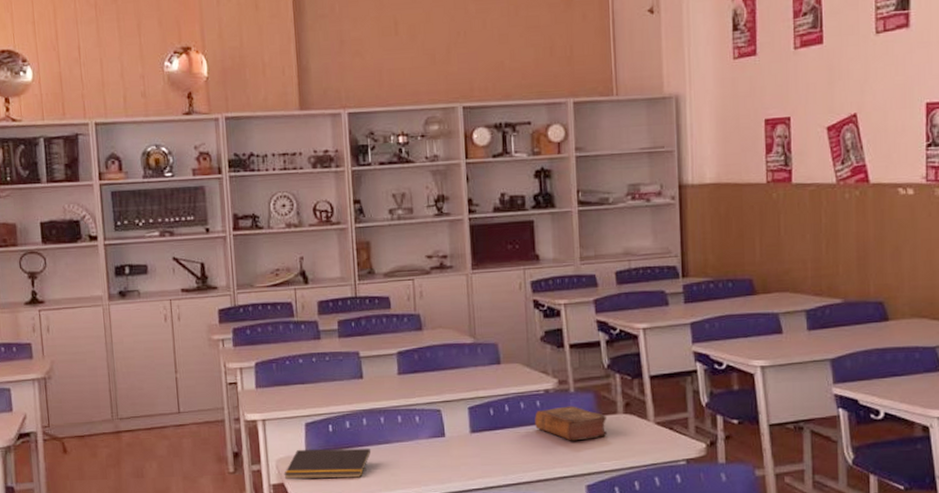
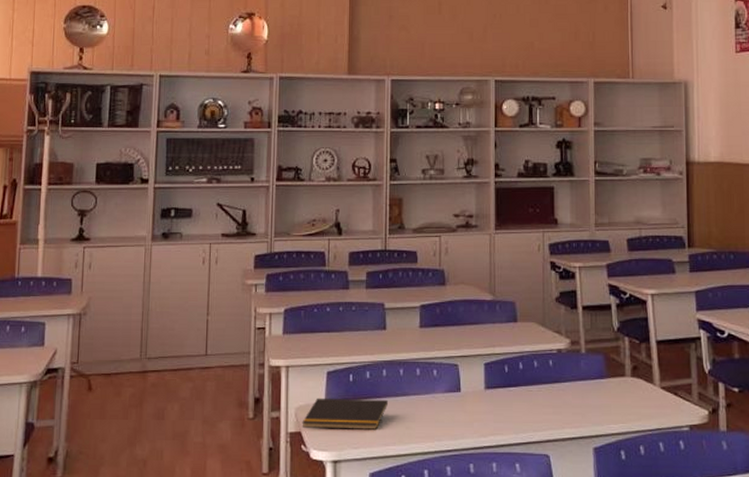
book: present [535,406,607,441] -> none [547,366,616,402]

